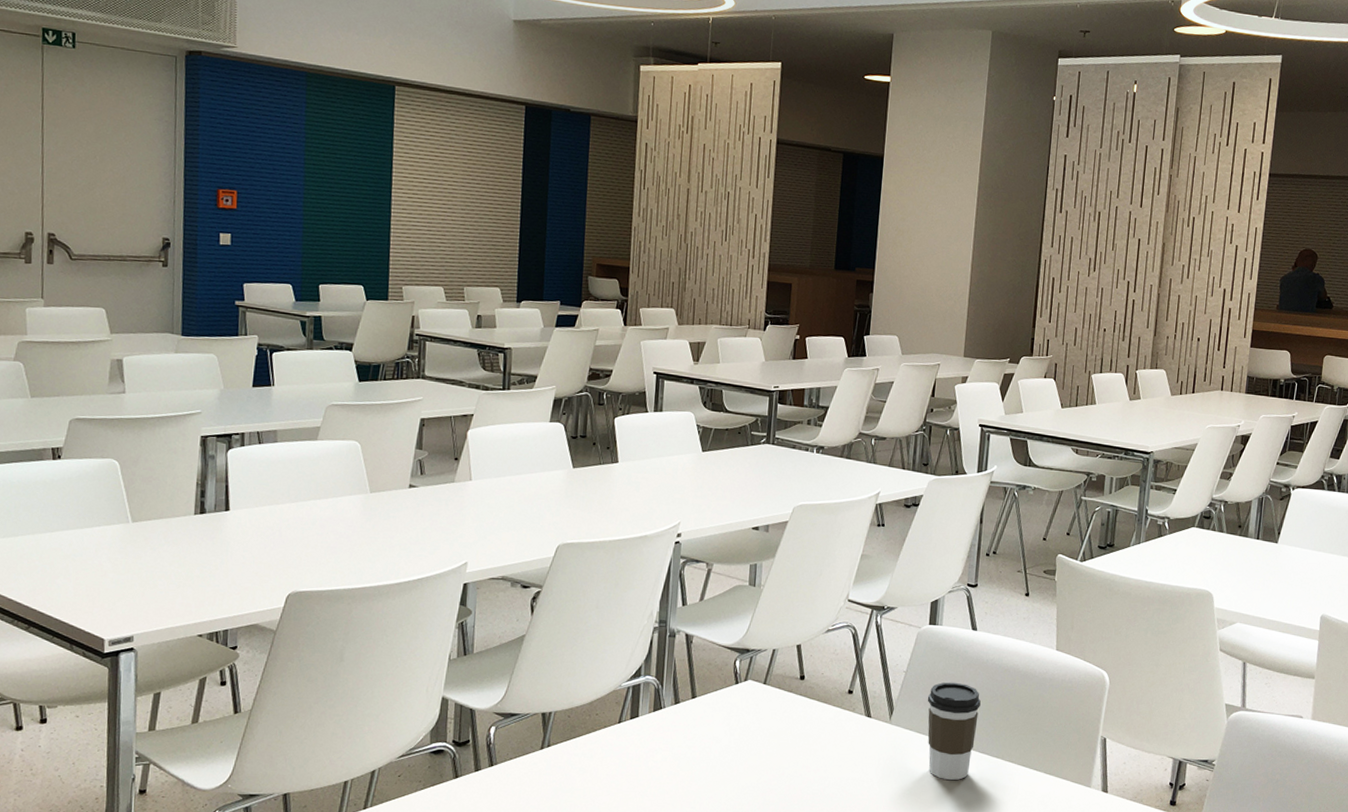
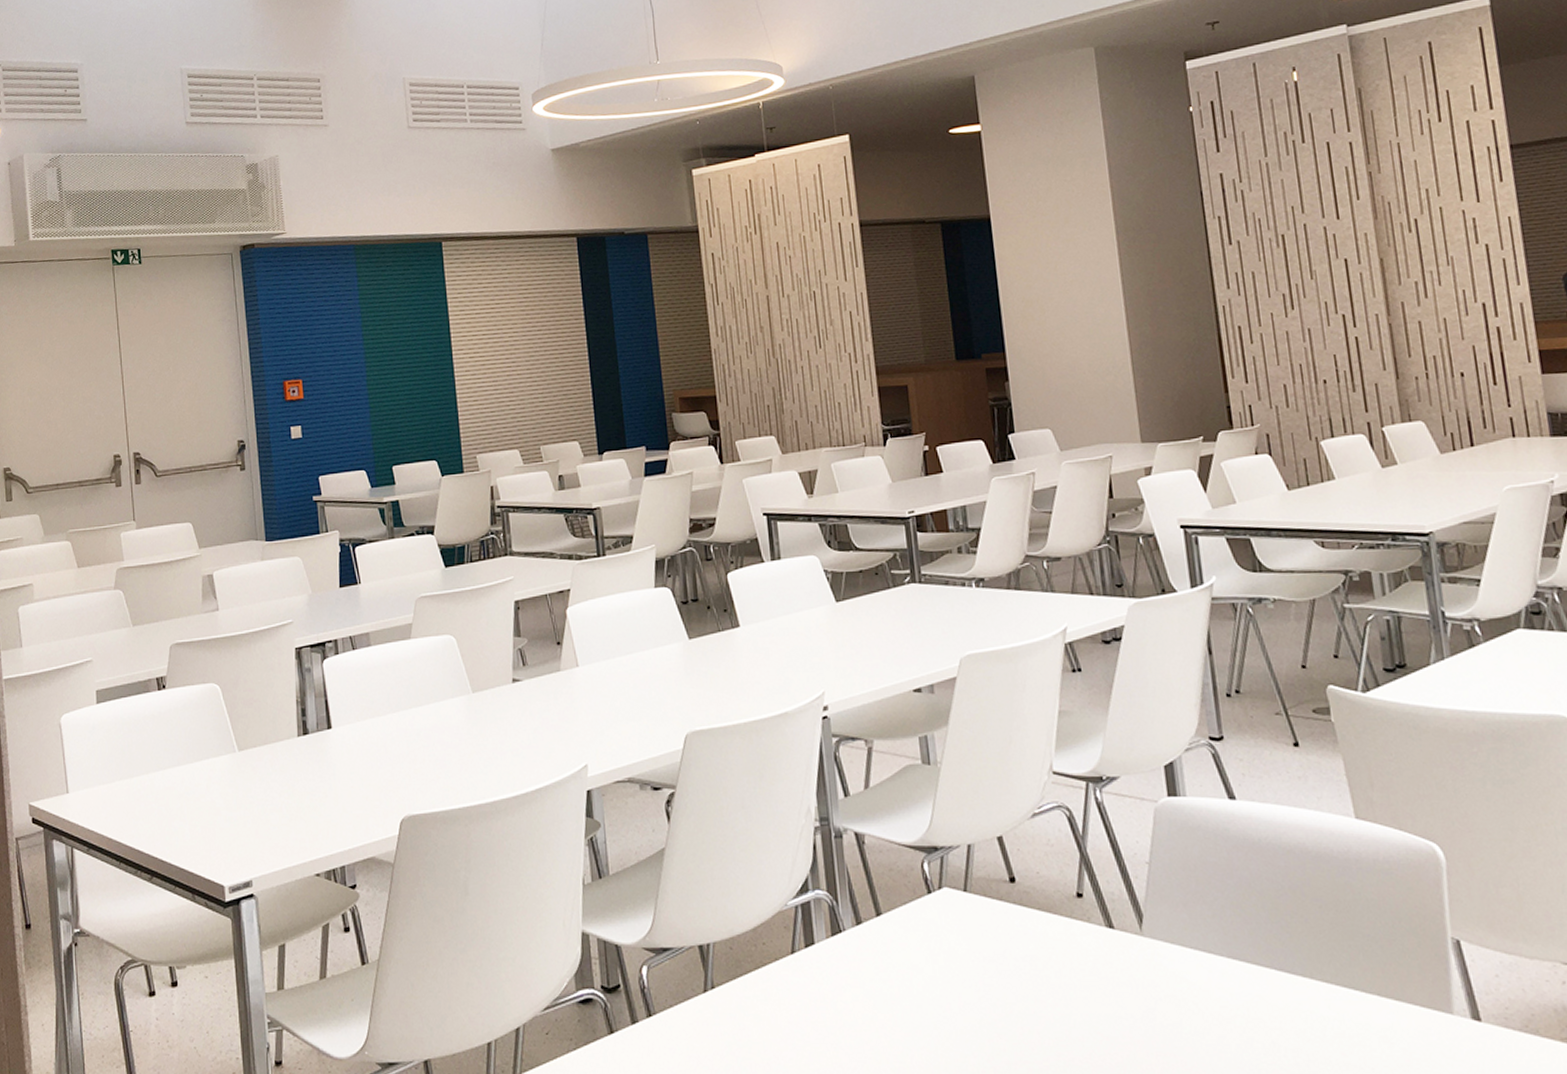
coffee cup: present [927,682,981,781] -> none [1186,872,1267,1012]

